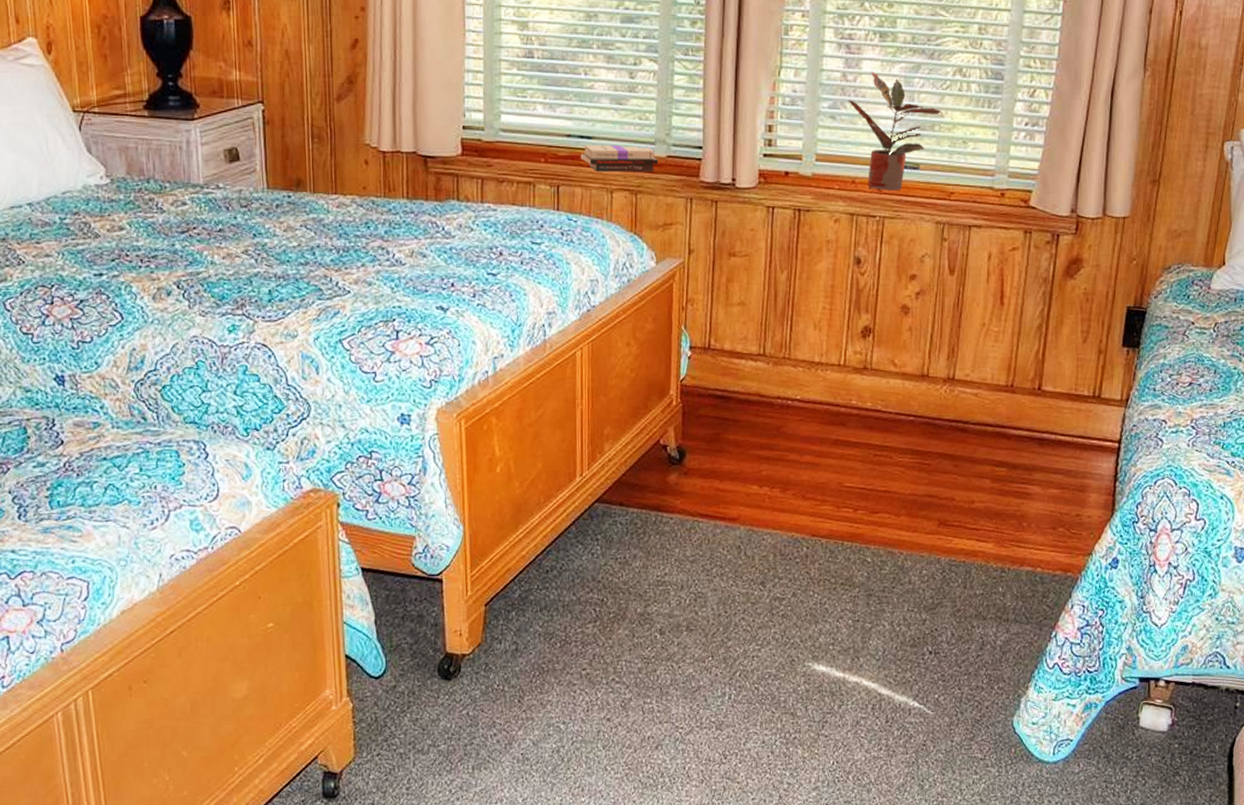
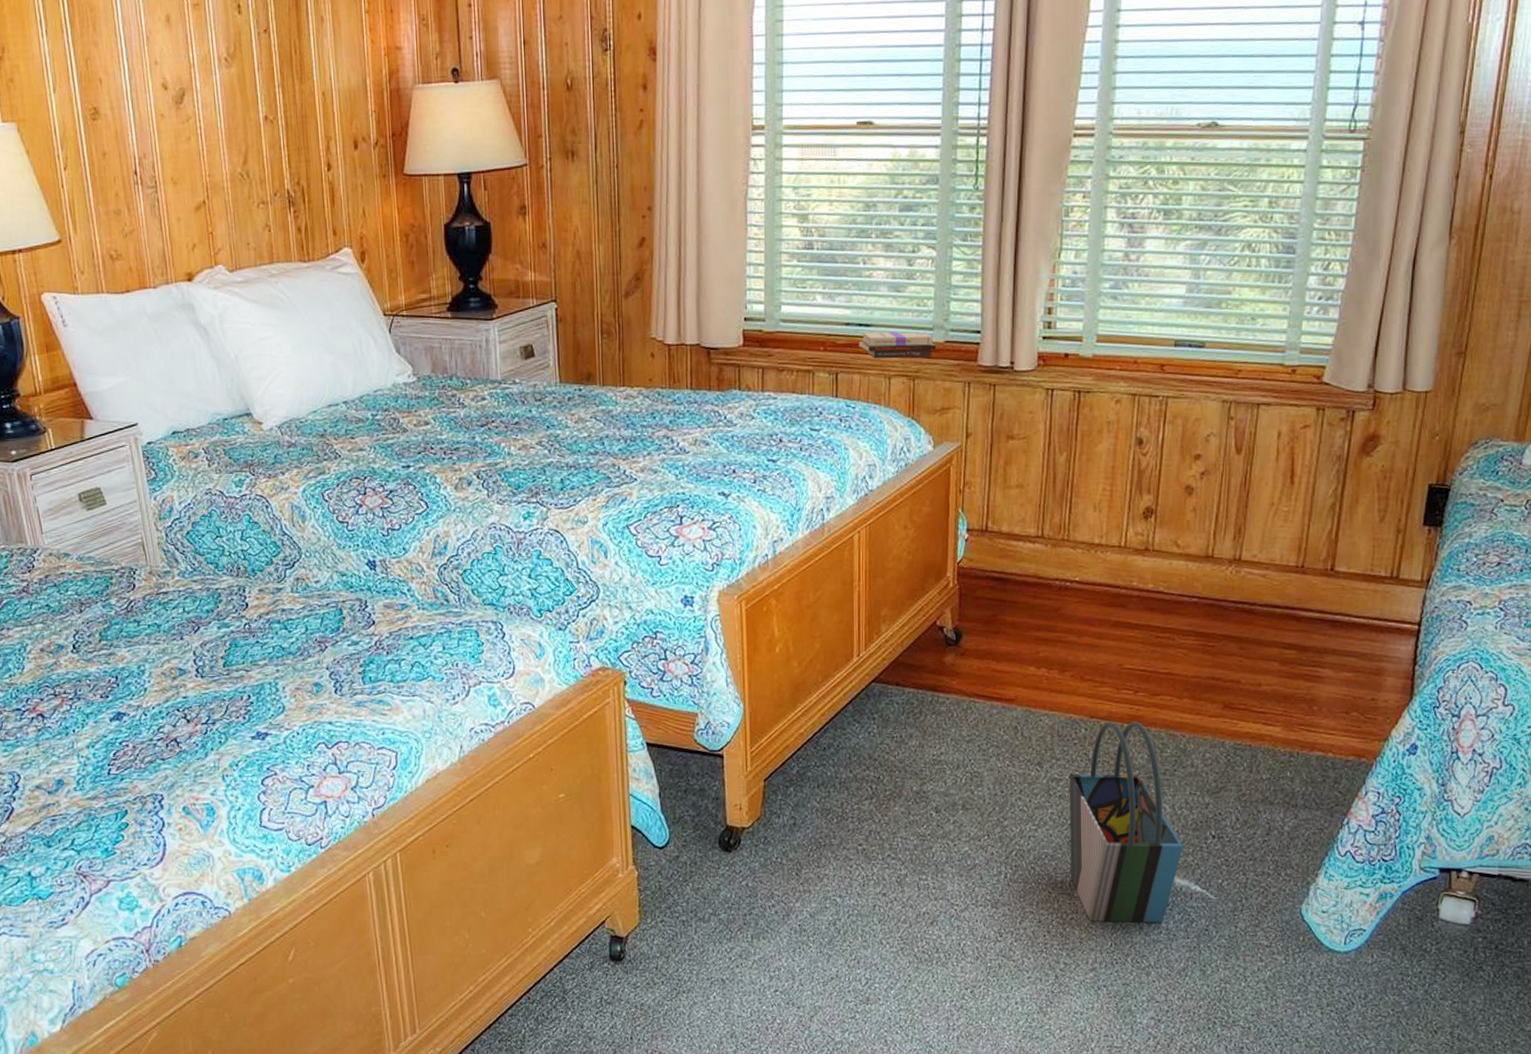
tote bag: none [791,539,902,741] -> present [1069,721,1184,923]
potted plant: present [847,71,942,192] -> none [1130,249,1230,371]

